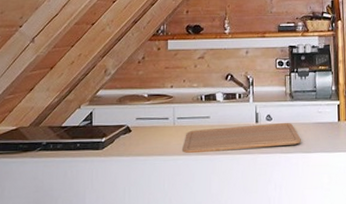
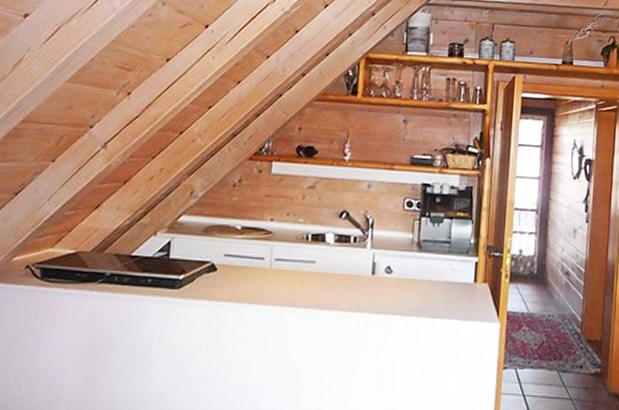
chopping board: present [182,123,301,154] -> none [278,276,426,307]

